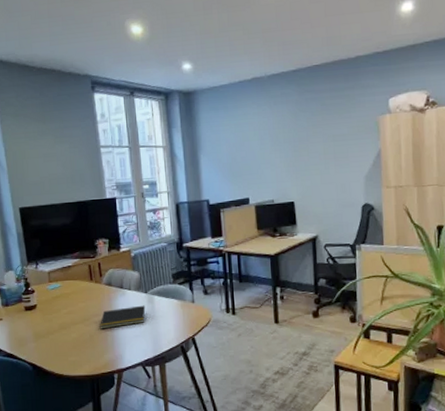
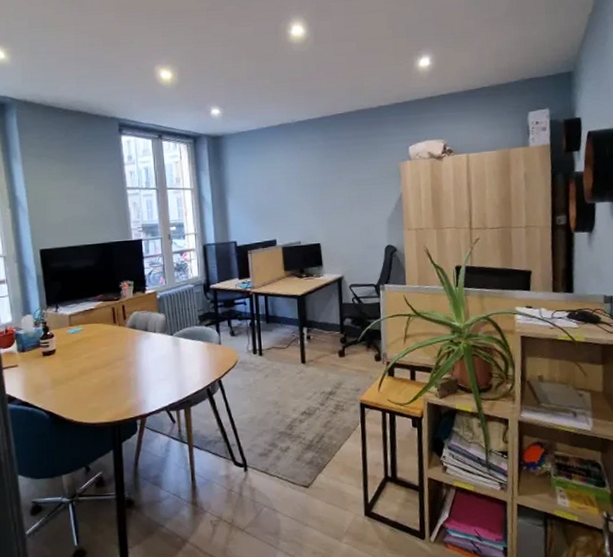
notepad: present [100,305,146,329] -> none [123,348,171,374]

